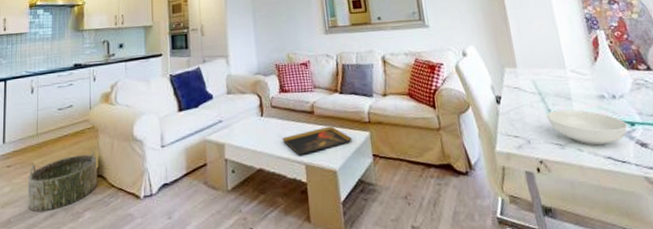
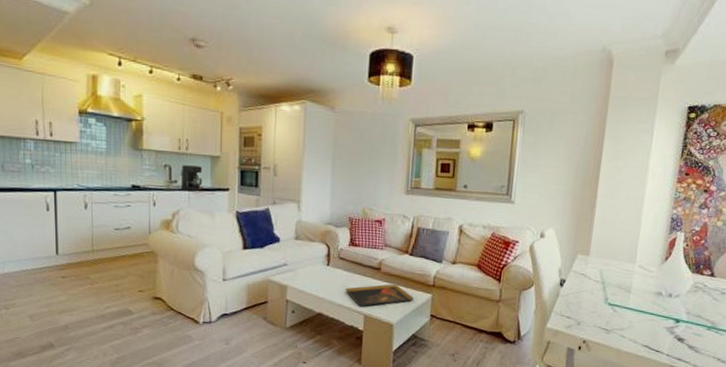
basket: present [27,149,98,212] -> none [84,273,157,323]
coffee maker: none [118,37,140,62] -> present [180,165,205,191]
bowl: present [546,109,628,146] -> none [602,299,674,335]

